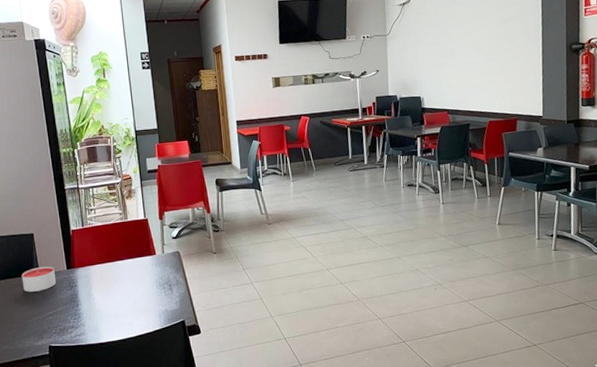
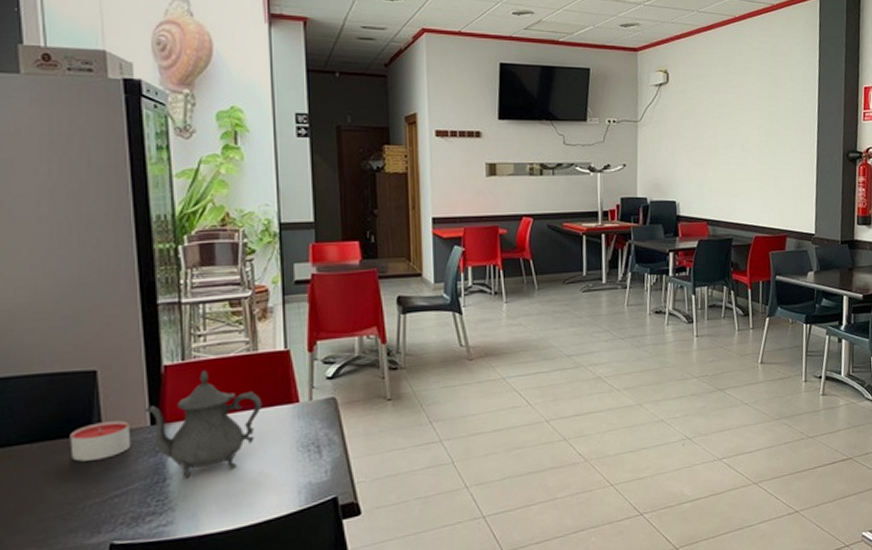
teapot: none [62,232,133,305] -> present [144,369,262,479]

